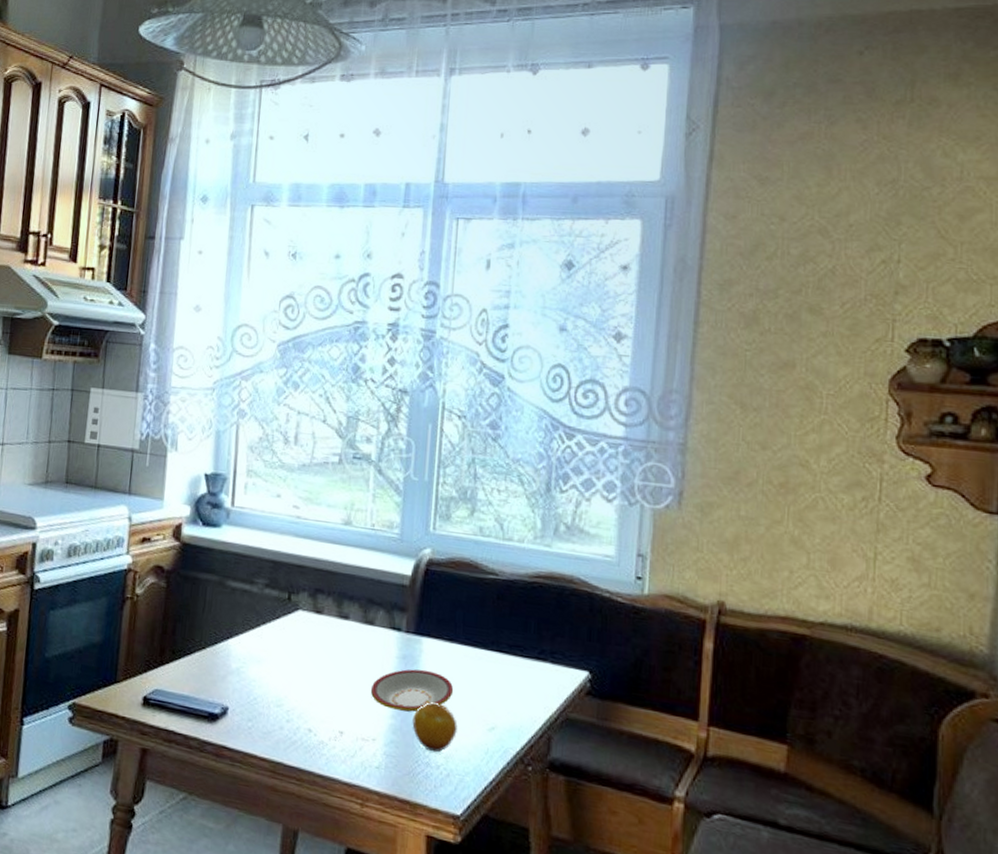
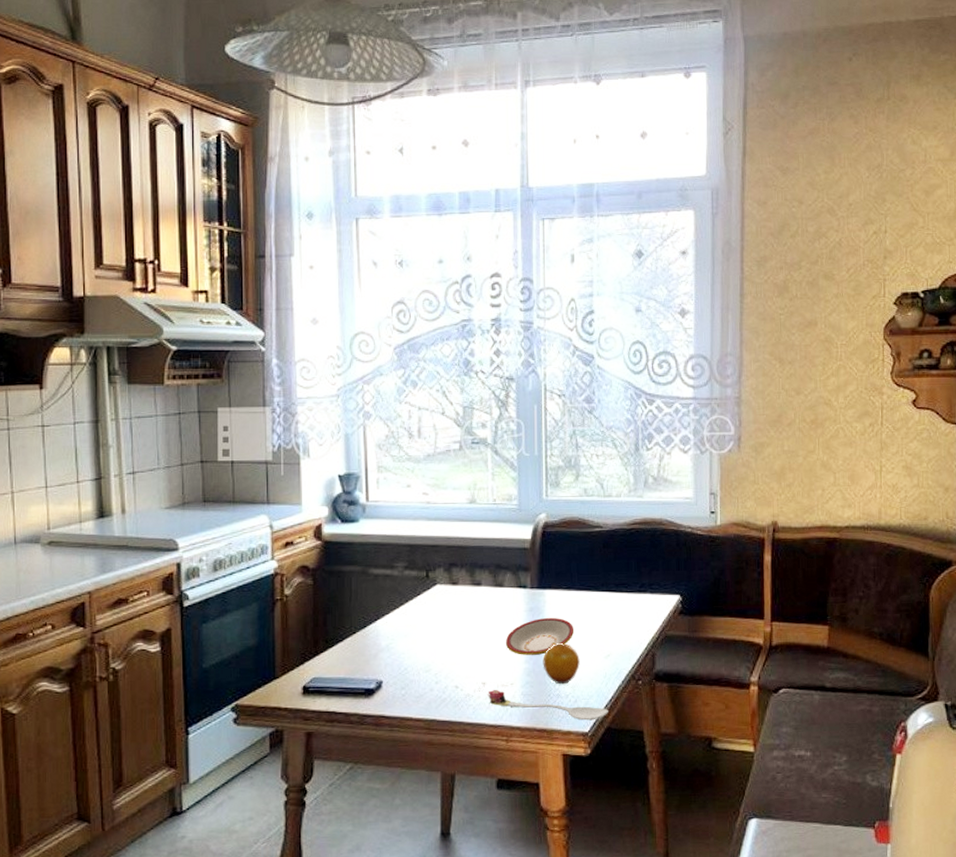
spoon: none [344,742,487,803] -> present [488,690,608,721]

